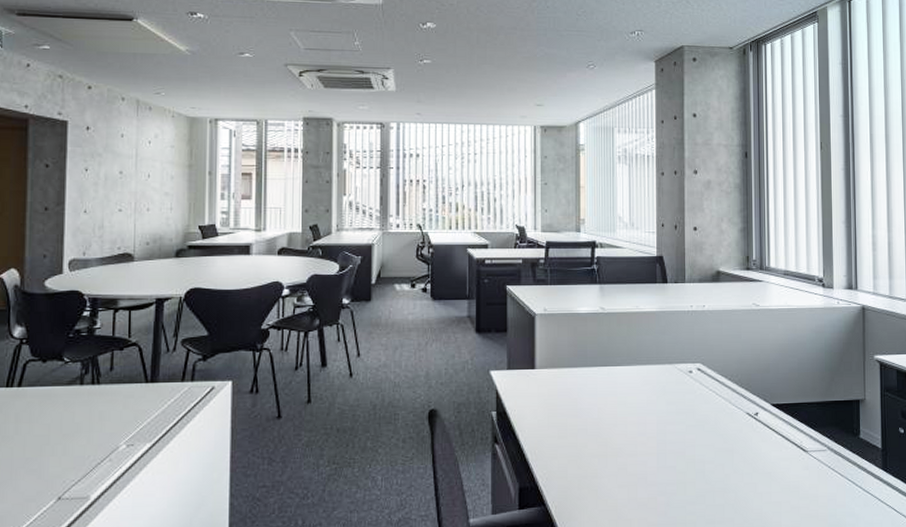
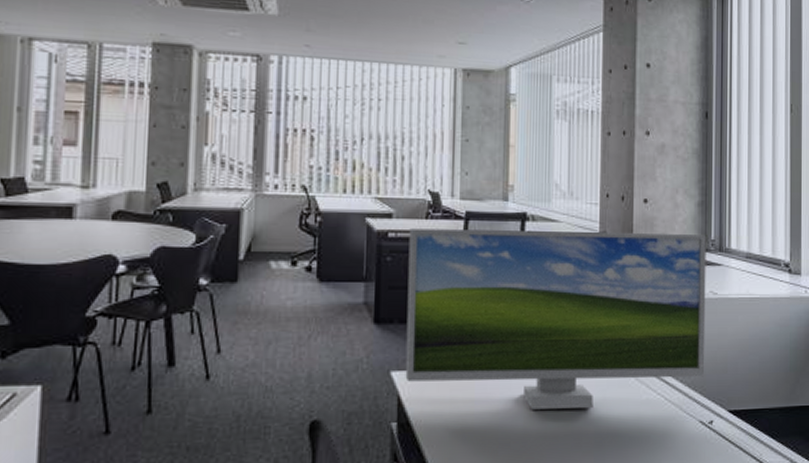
monitor: none [501,256,750,402] -> present [405,228,706,410]

